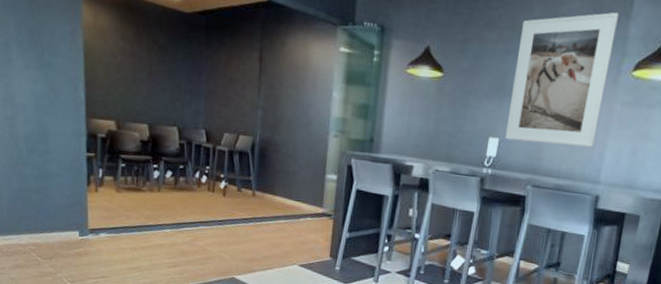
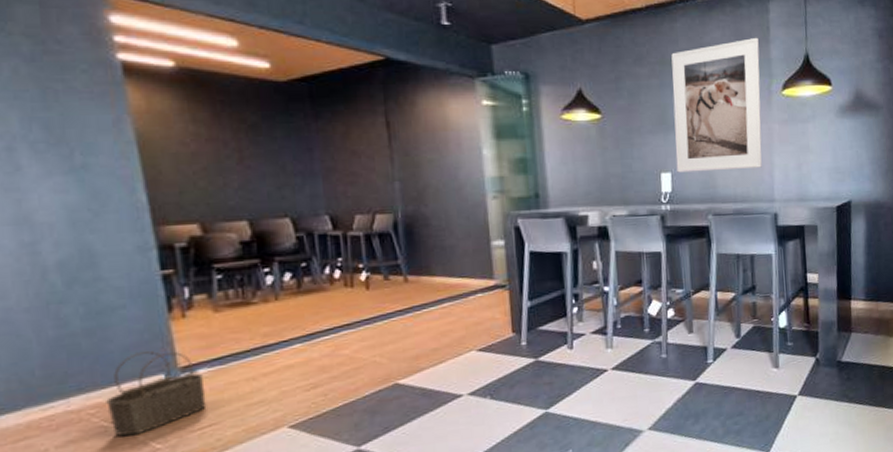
wicker basket: none [41,211,103,272] -> present [106,351,207,437]

